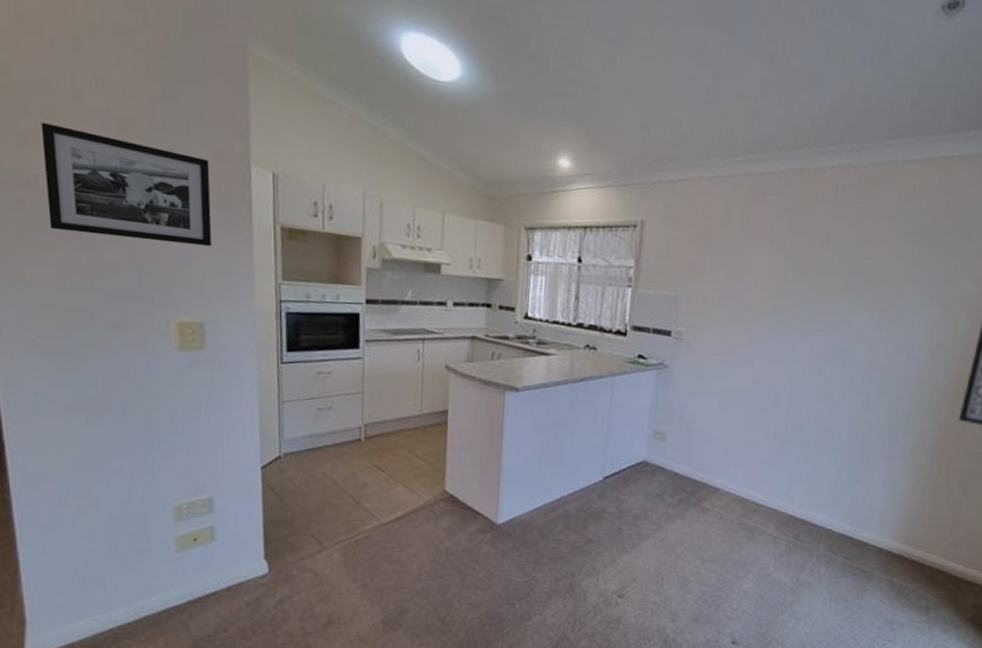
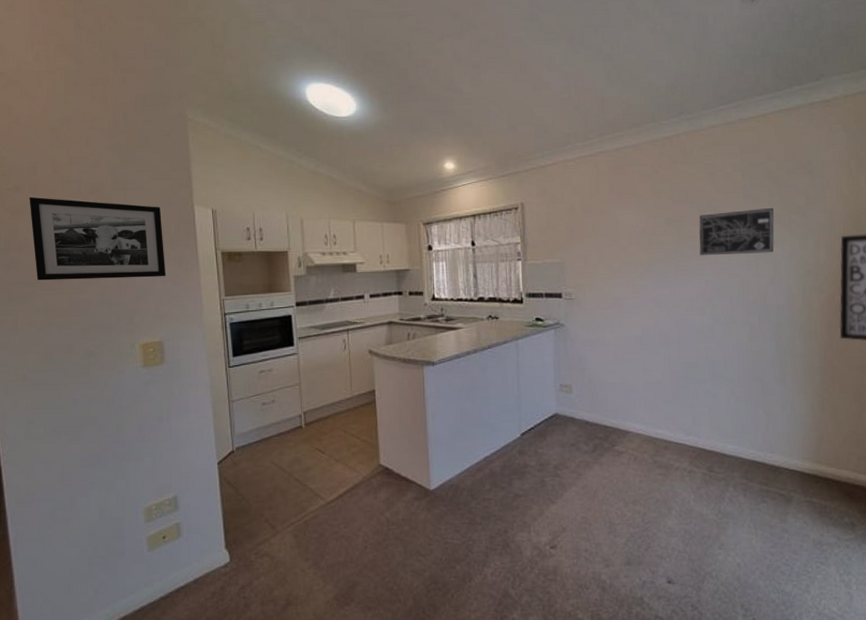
wall art: none [829,264,920,319] -> present [698,207,774,256]

